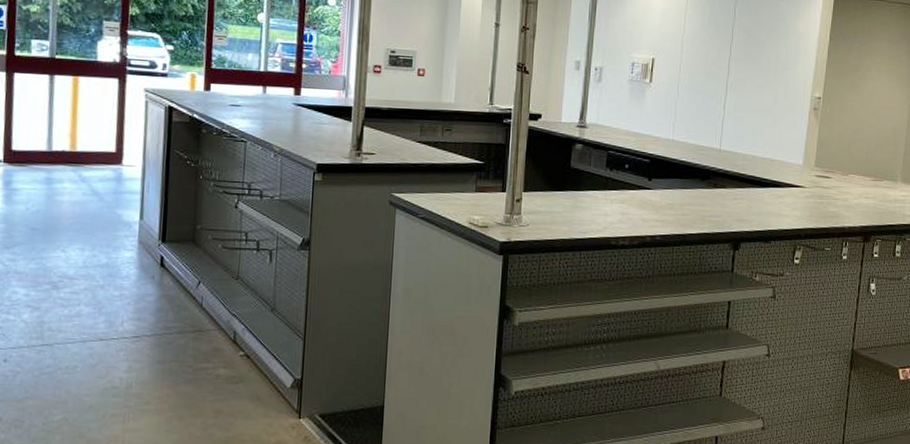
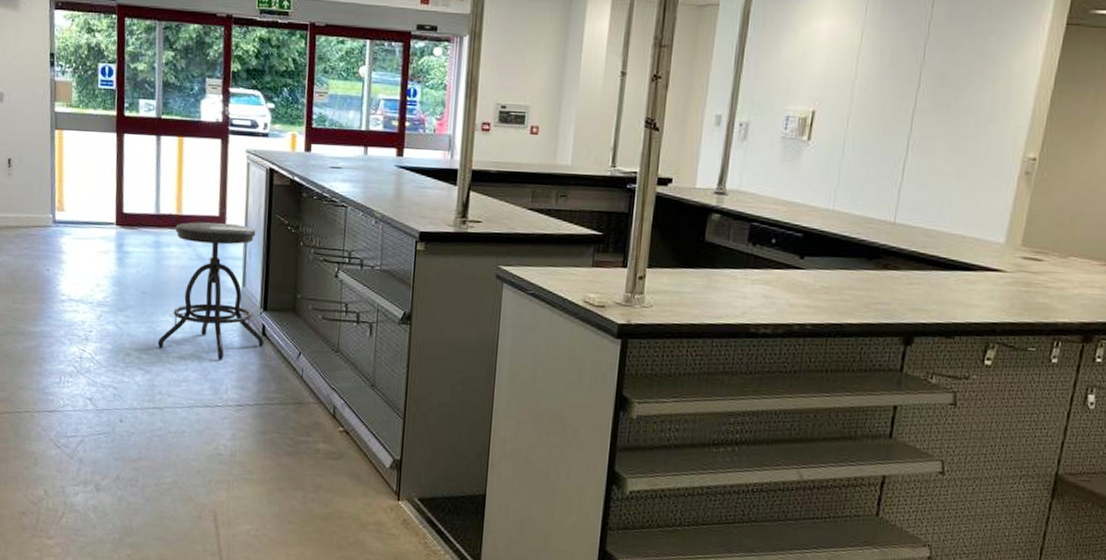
stool: none [47,158,163,294] -> present [157,221,265,361]

